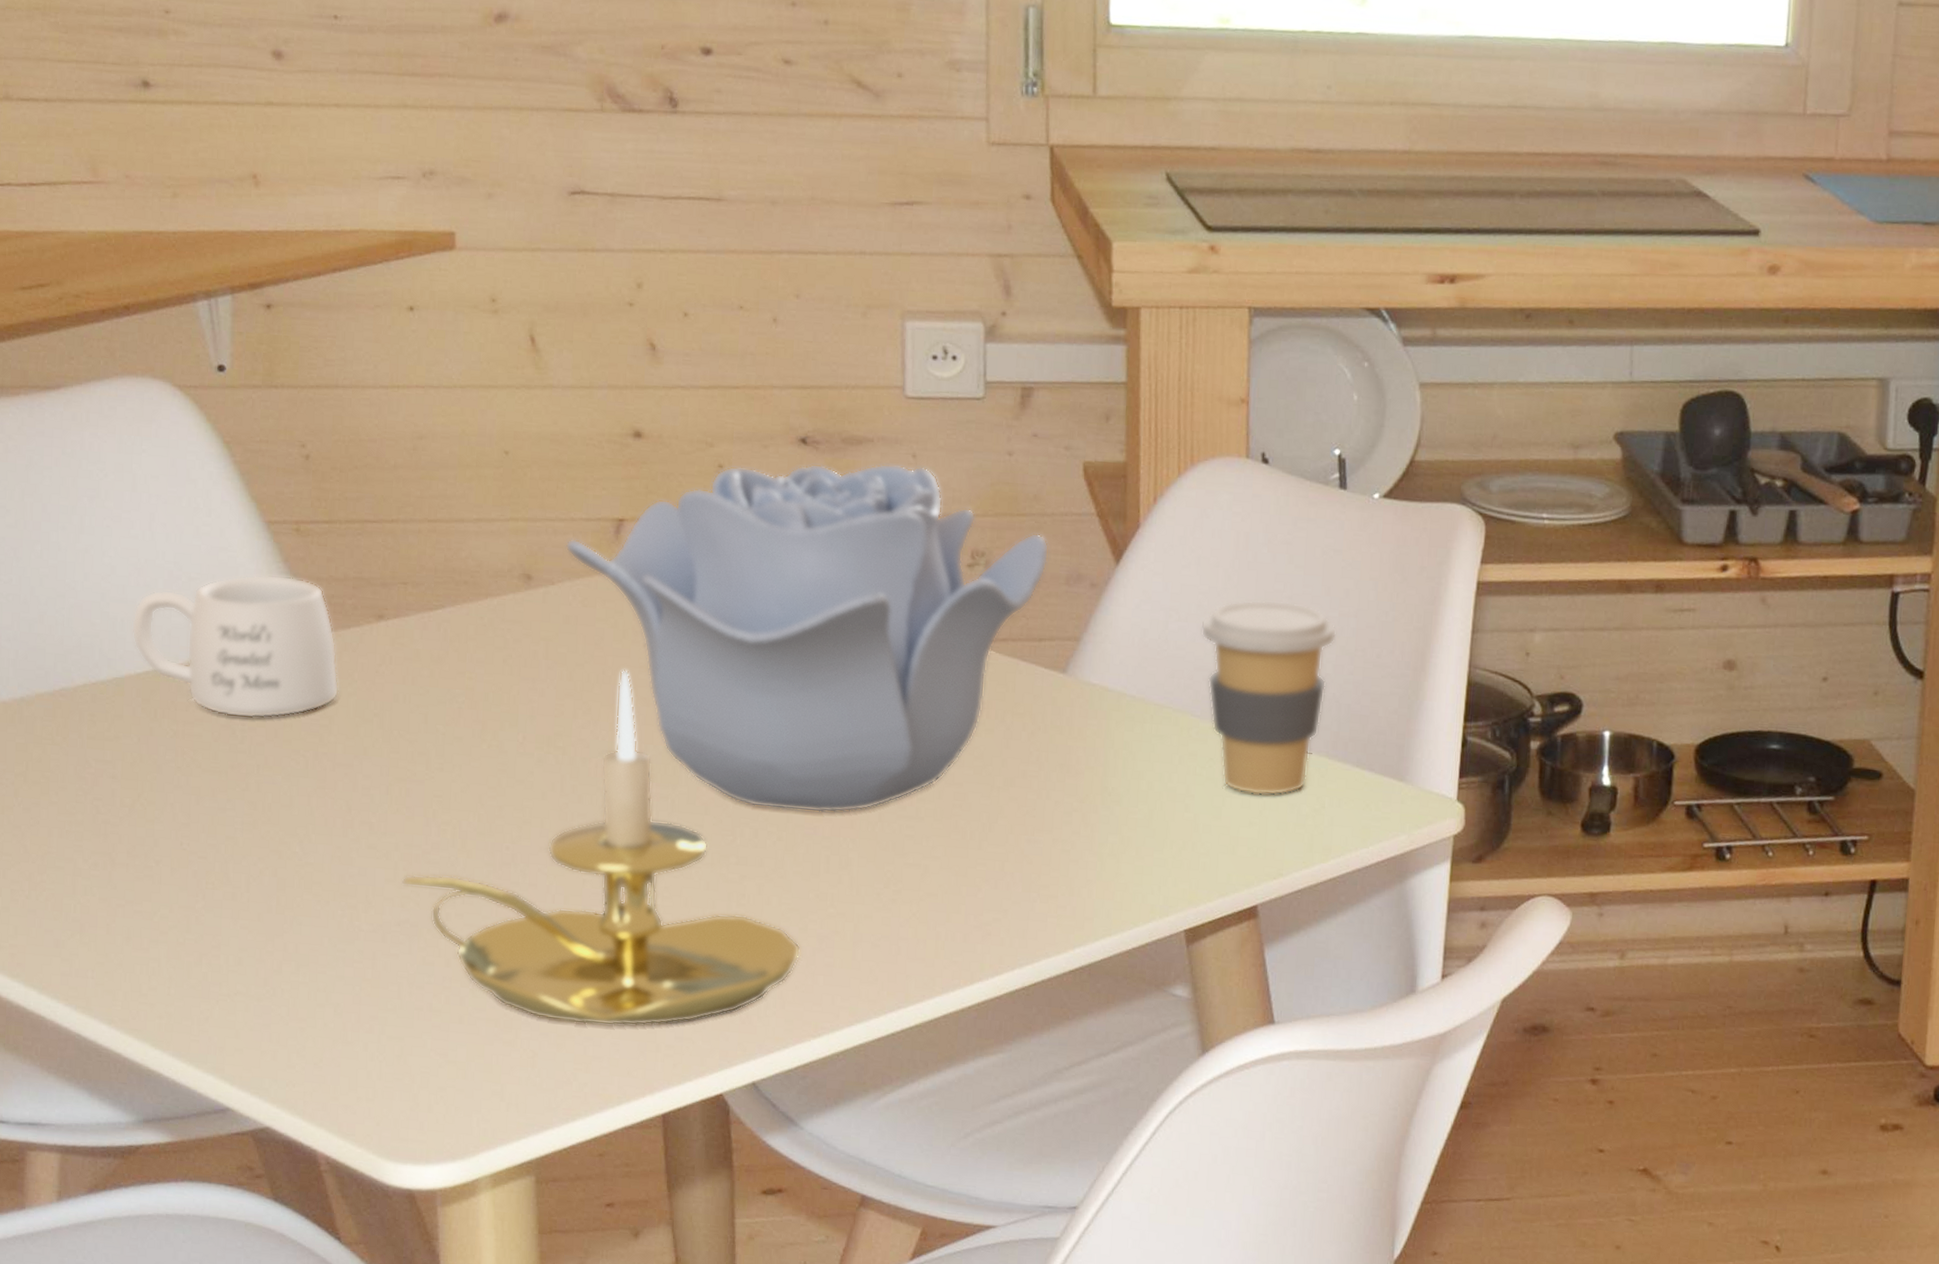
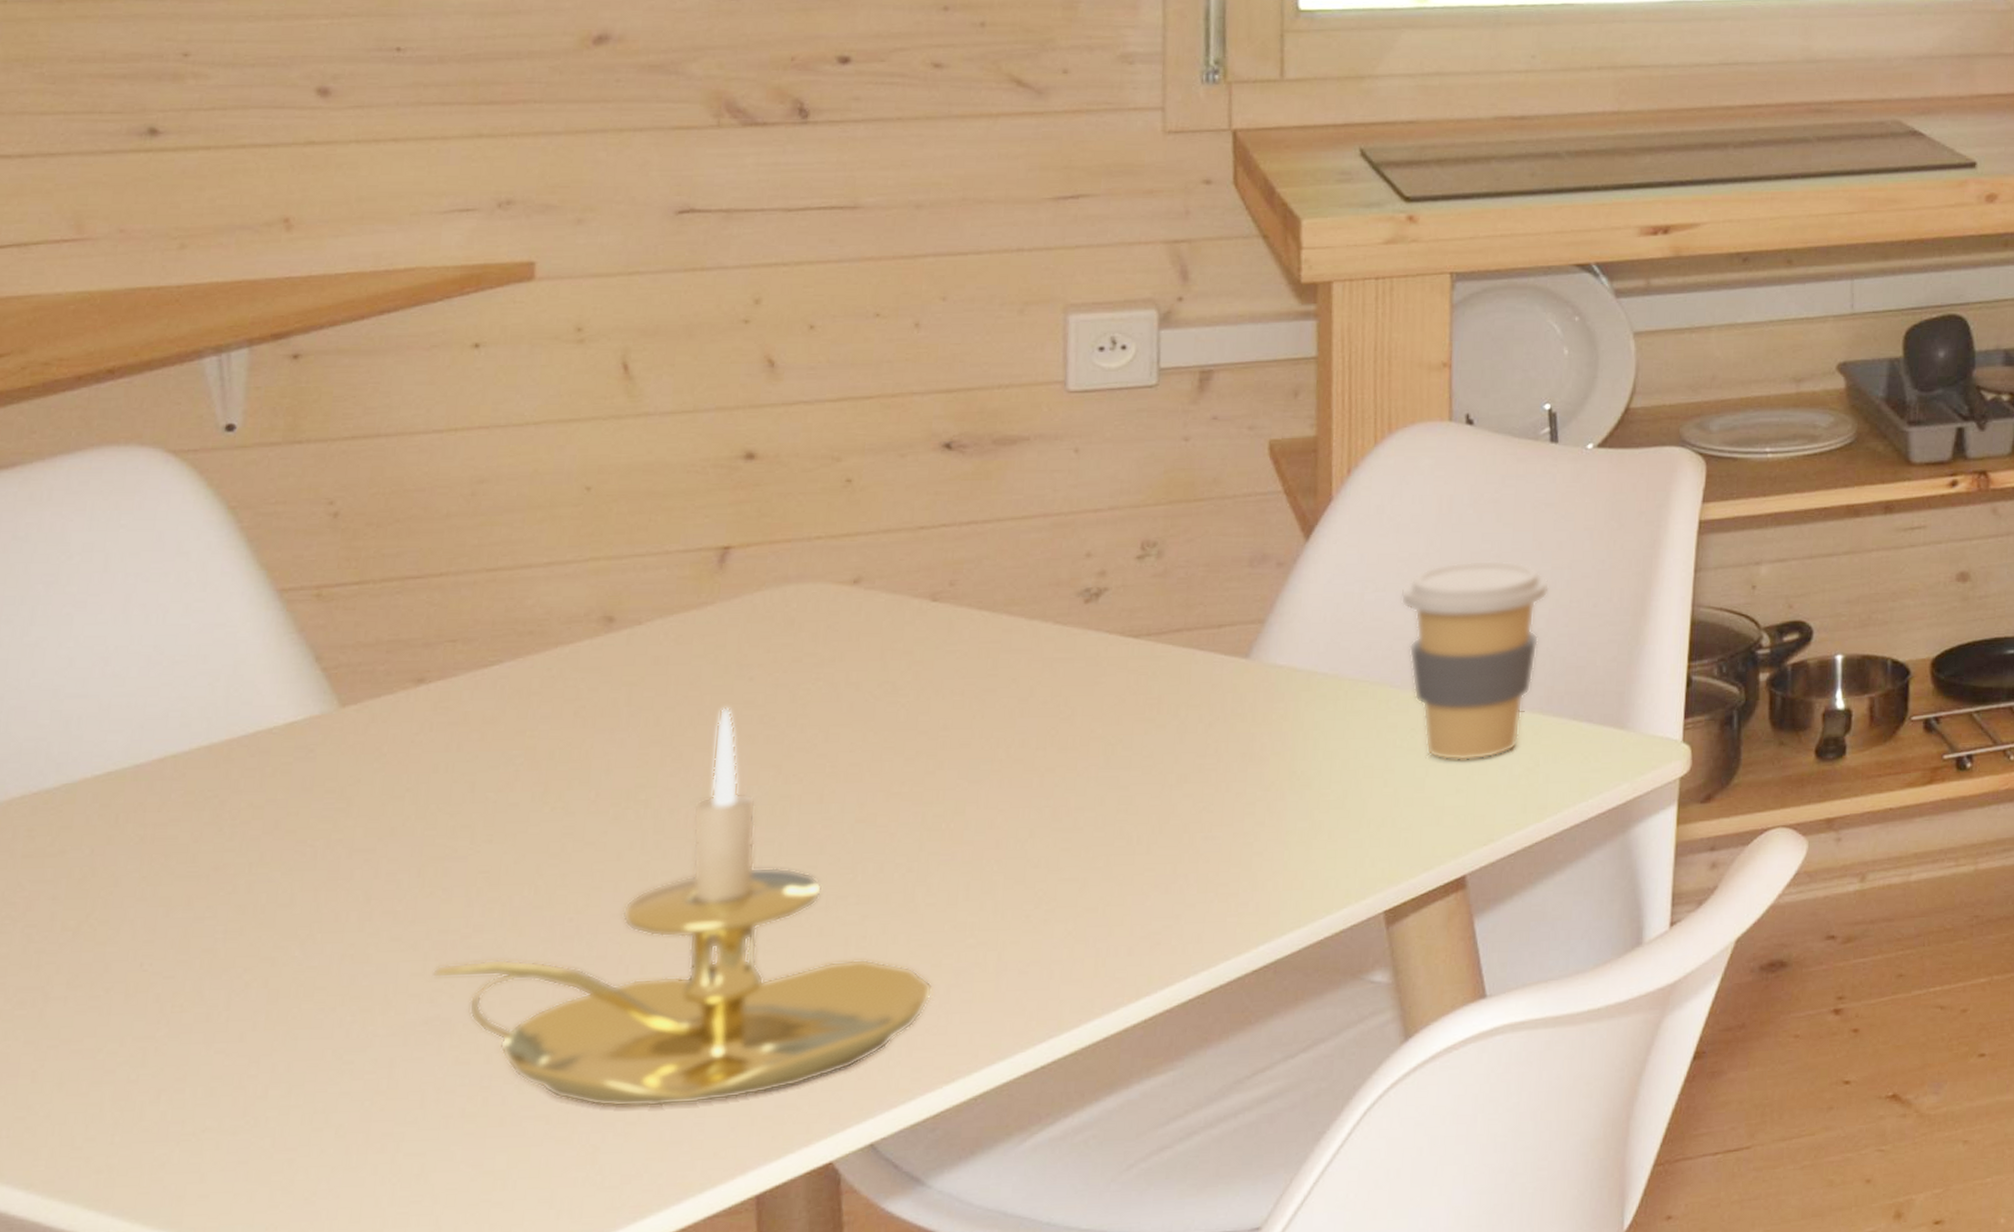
mug: present [131,574,339,719] -> none [90,647,363,812]
decorative bowl: present [565,463,1050,813] -> none [657,461,1231,839]

